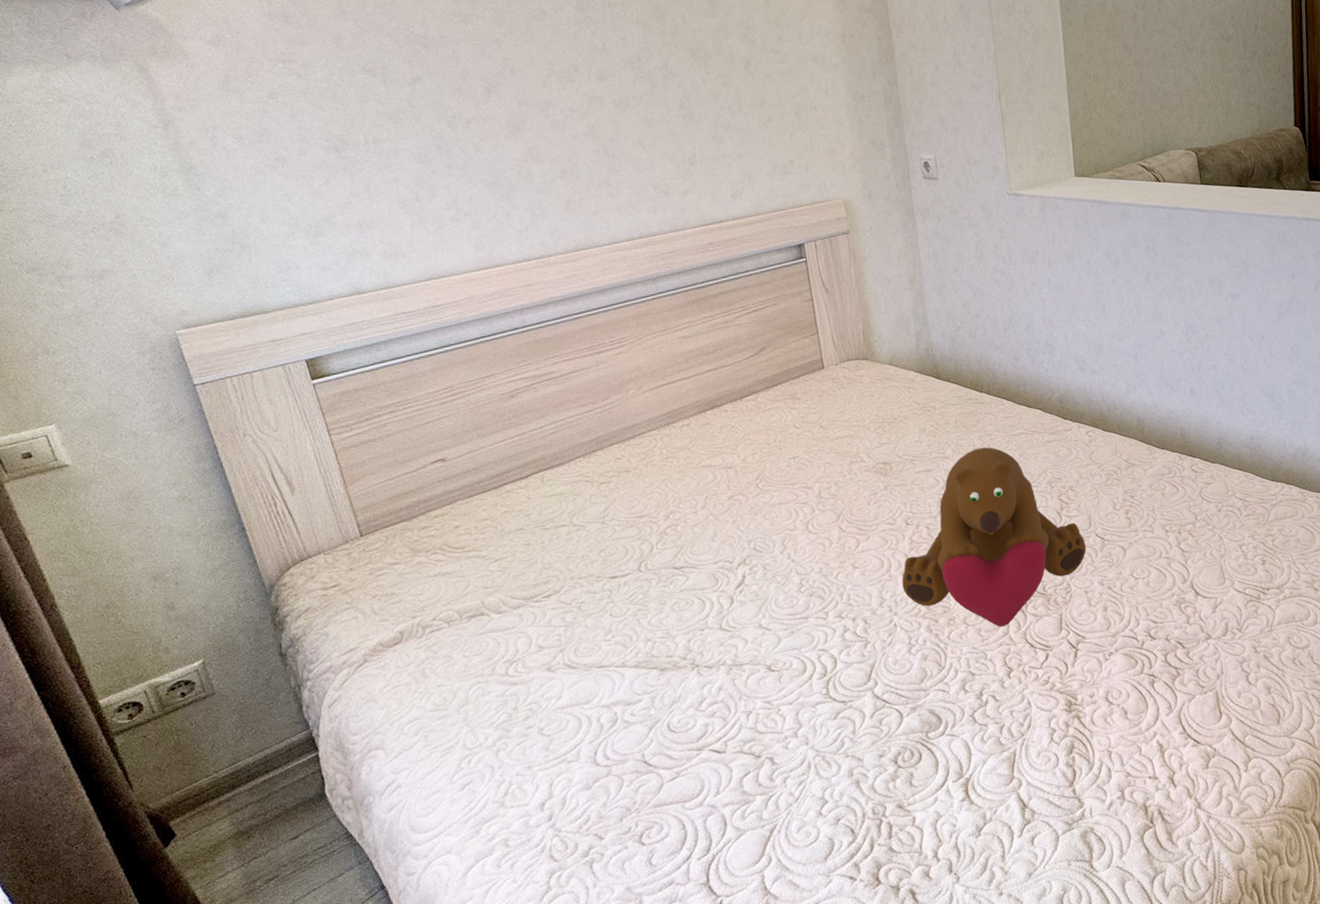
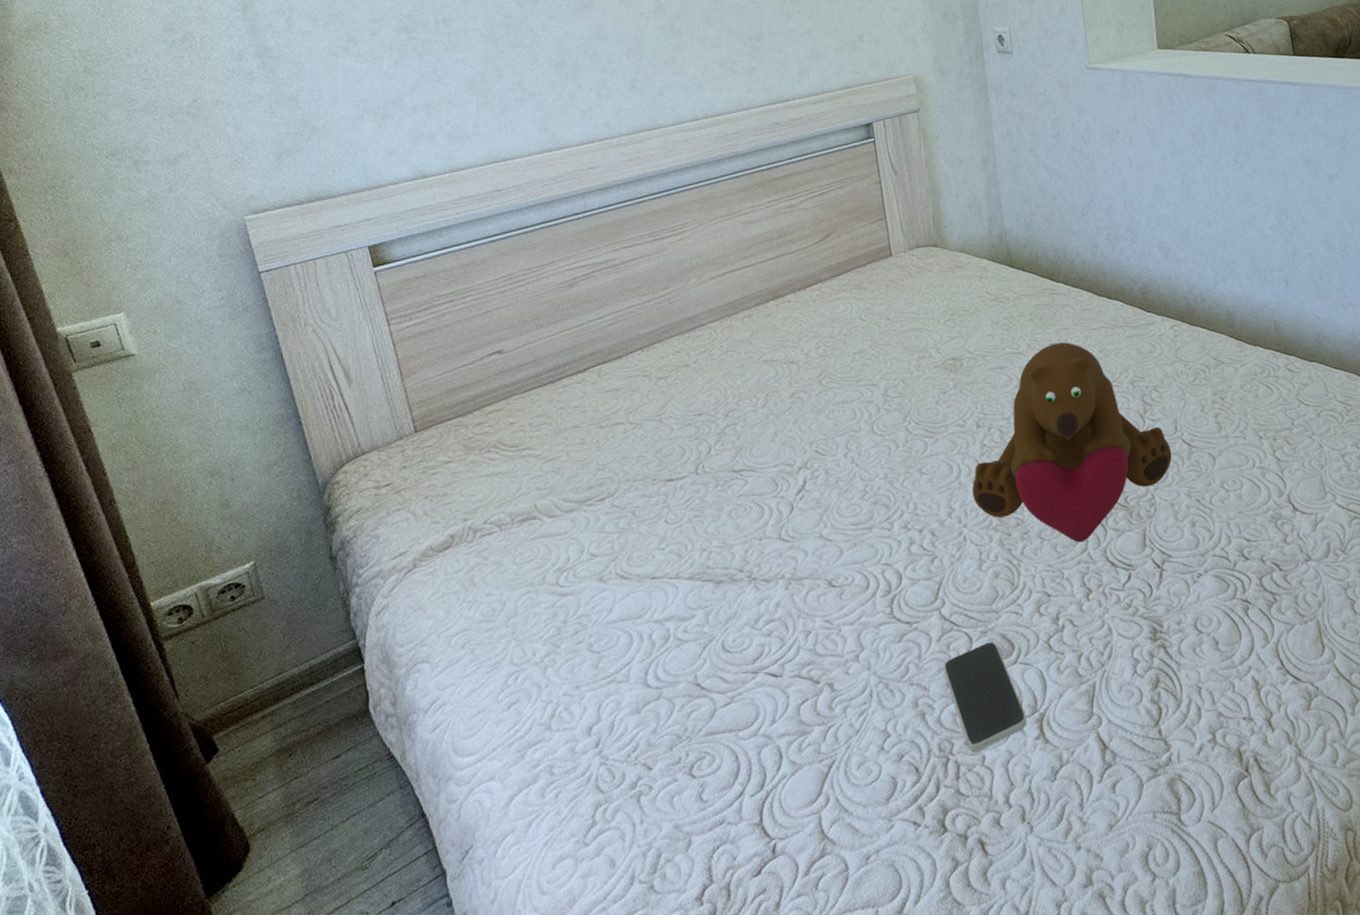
smartphone: none [876,717,953,815] -> present [943,642,1027,753]

